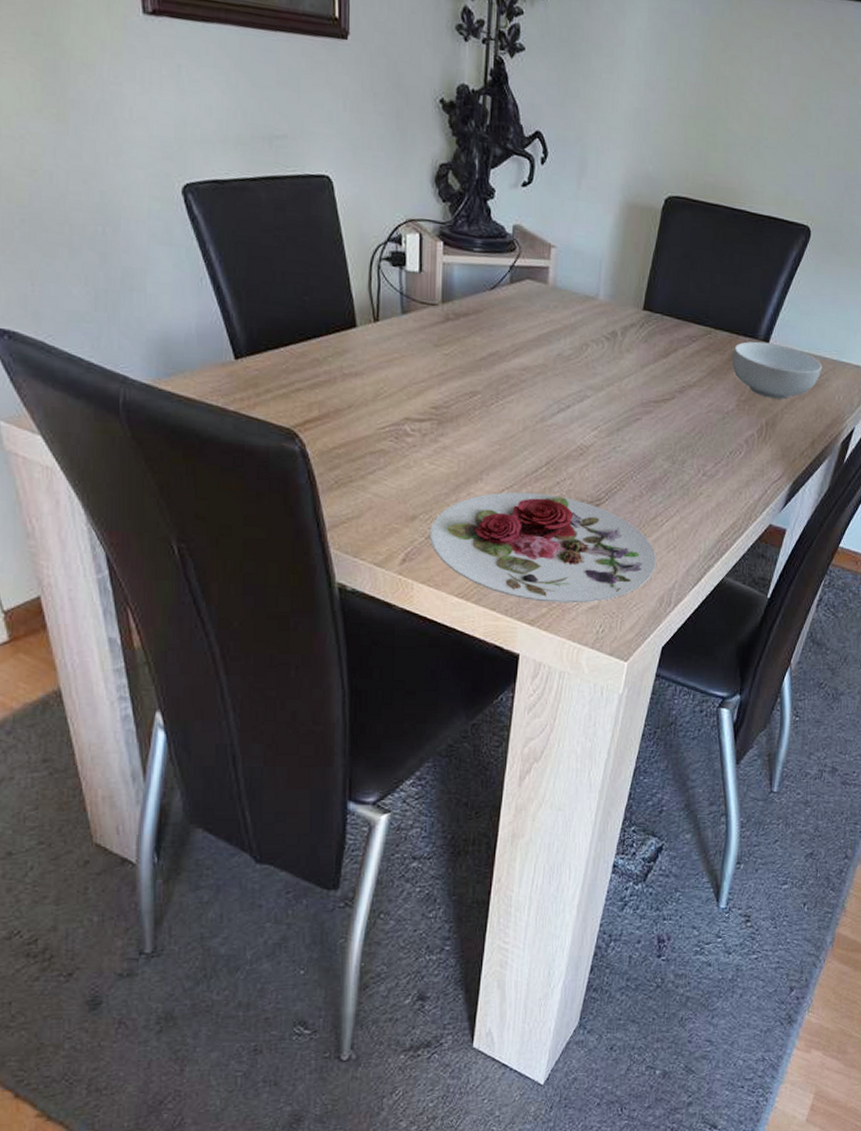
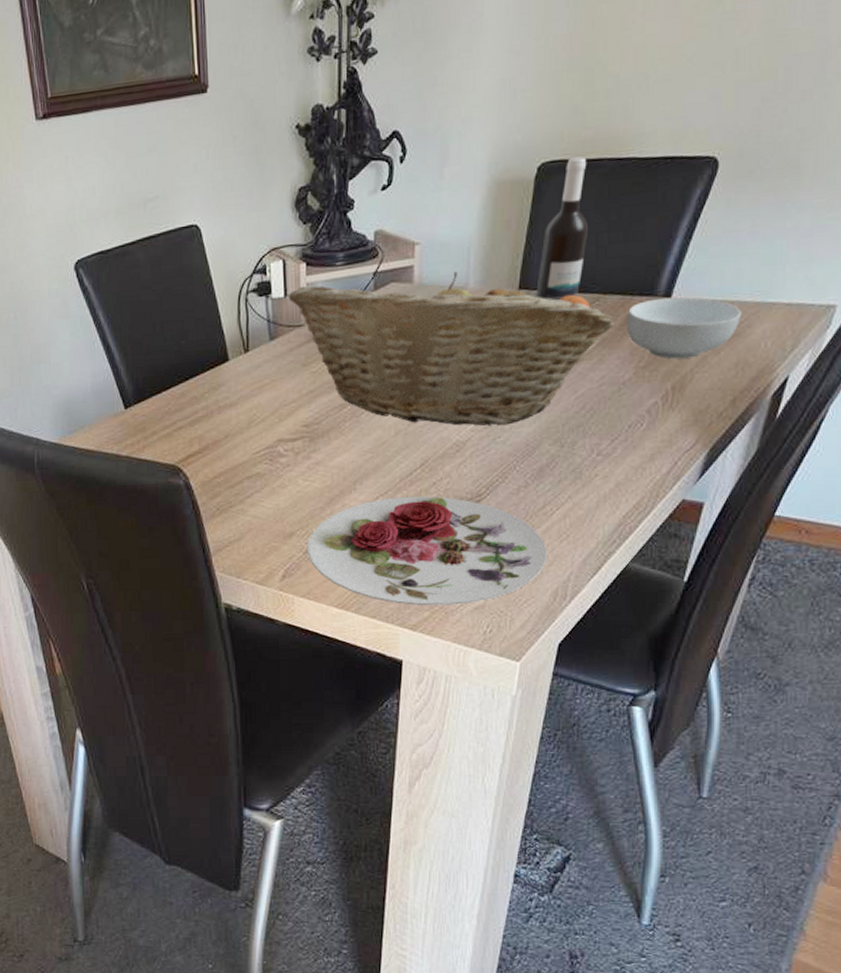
fruit basket: none [423,264,722,435] -> present [288,271,614,426]
wine bottle: none [658,197,707,328] -> present [536,156,588,301]

